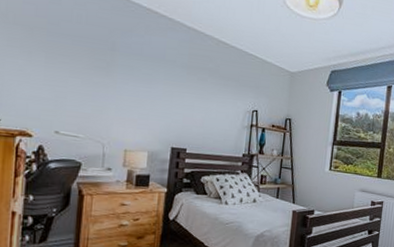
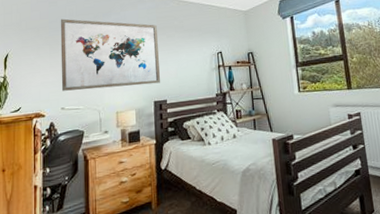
wall art: none [57,23,188,129] -> present [60,18,160,91]

